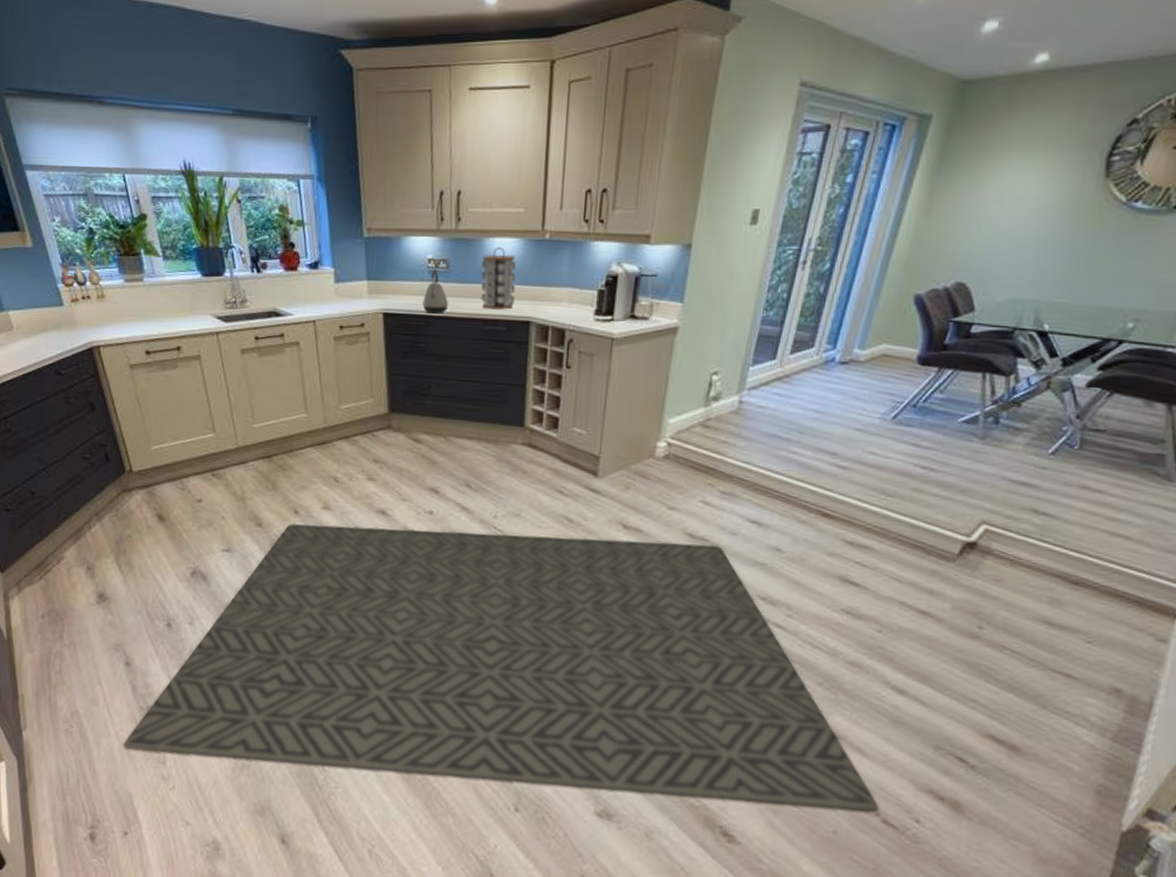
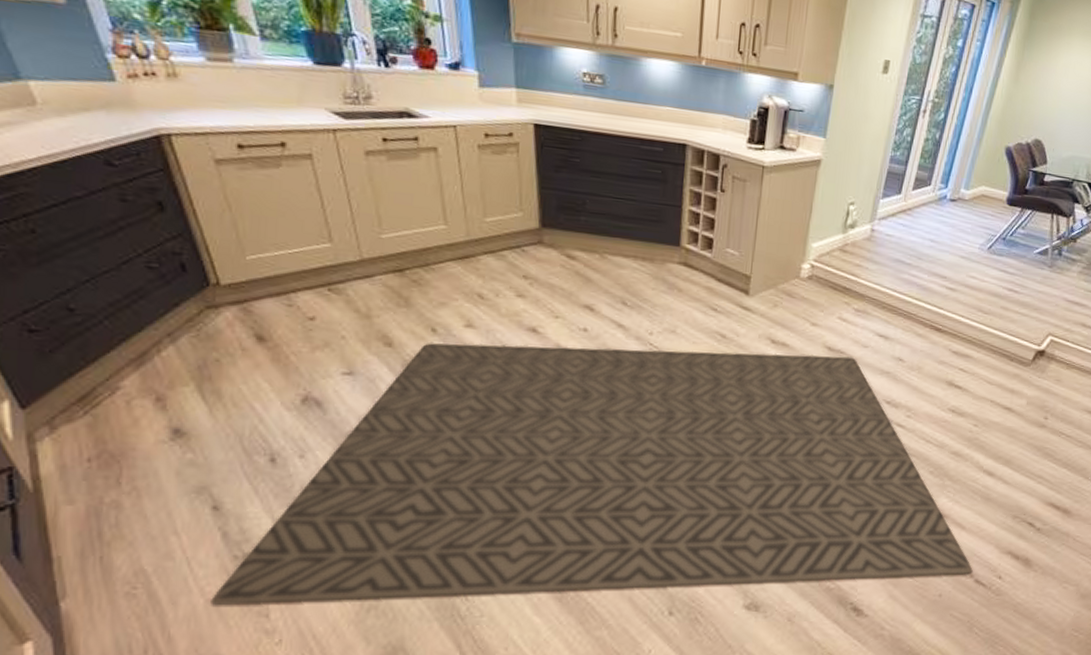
kettle: present [422,269,449,314] -> none [577,83,605,130]
spice rack: present [480,247,517,310] -> none [637,68,674,132]

